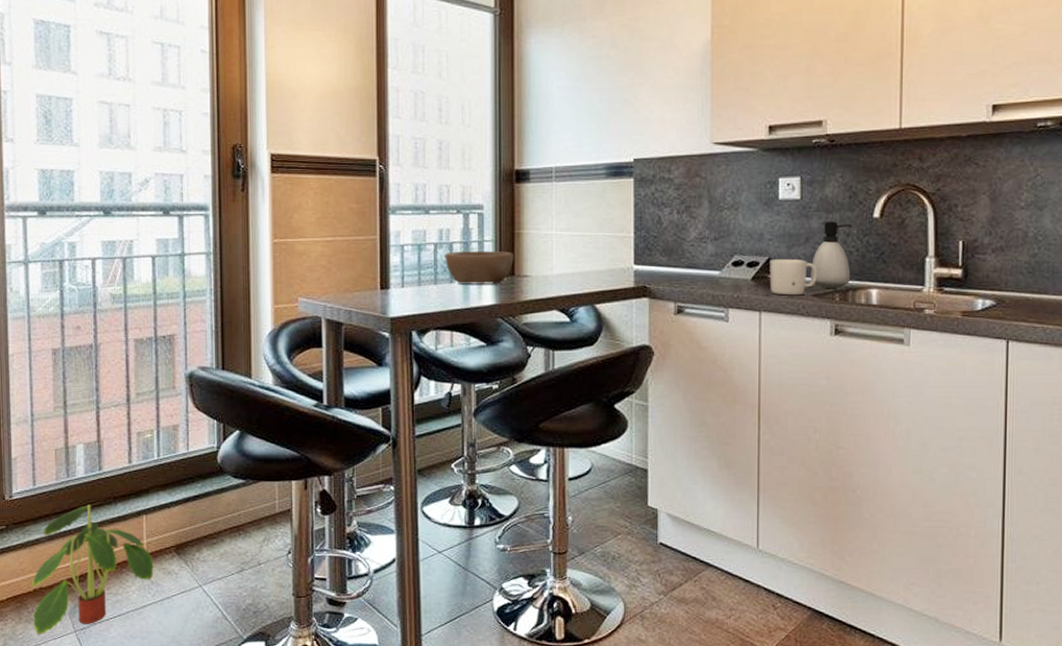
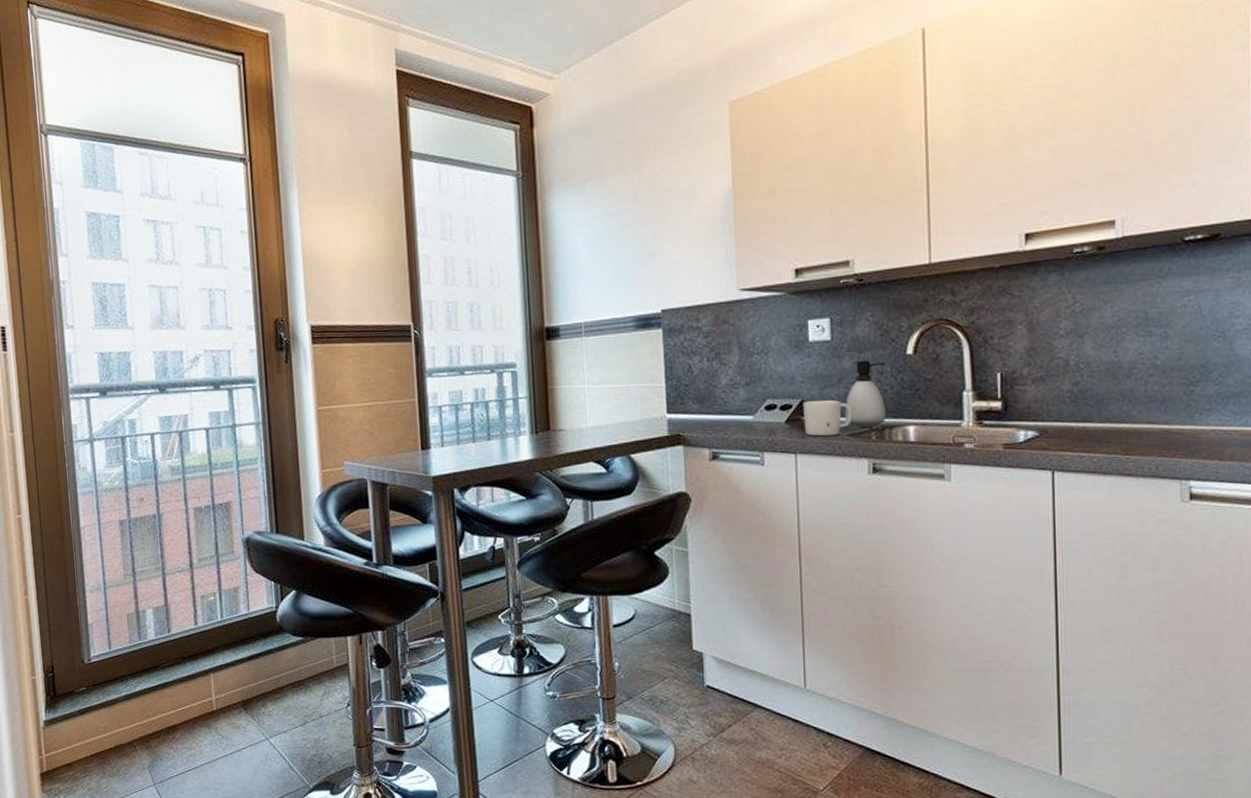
plant: present [32,504,154,635] -> none [113,665,224,789]
bowl: present [445,250,513,285] -> none [481,407,548,442]

